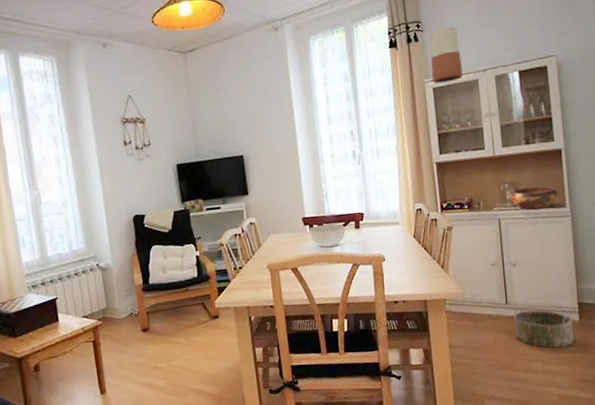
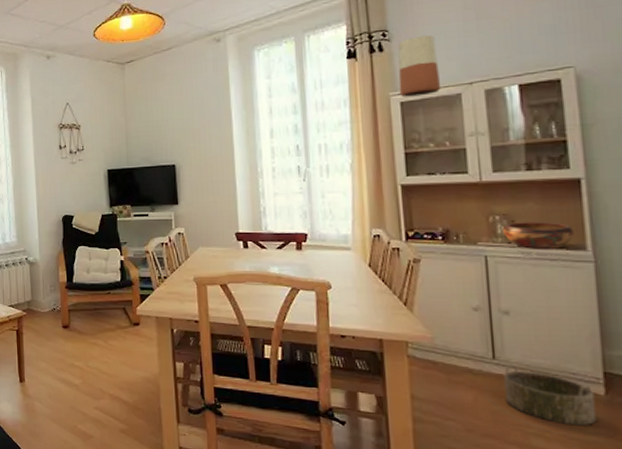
bowl: present [309,224,346,248] -> none [242,242,285,267]

